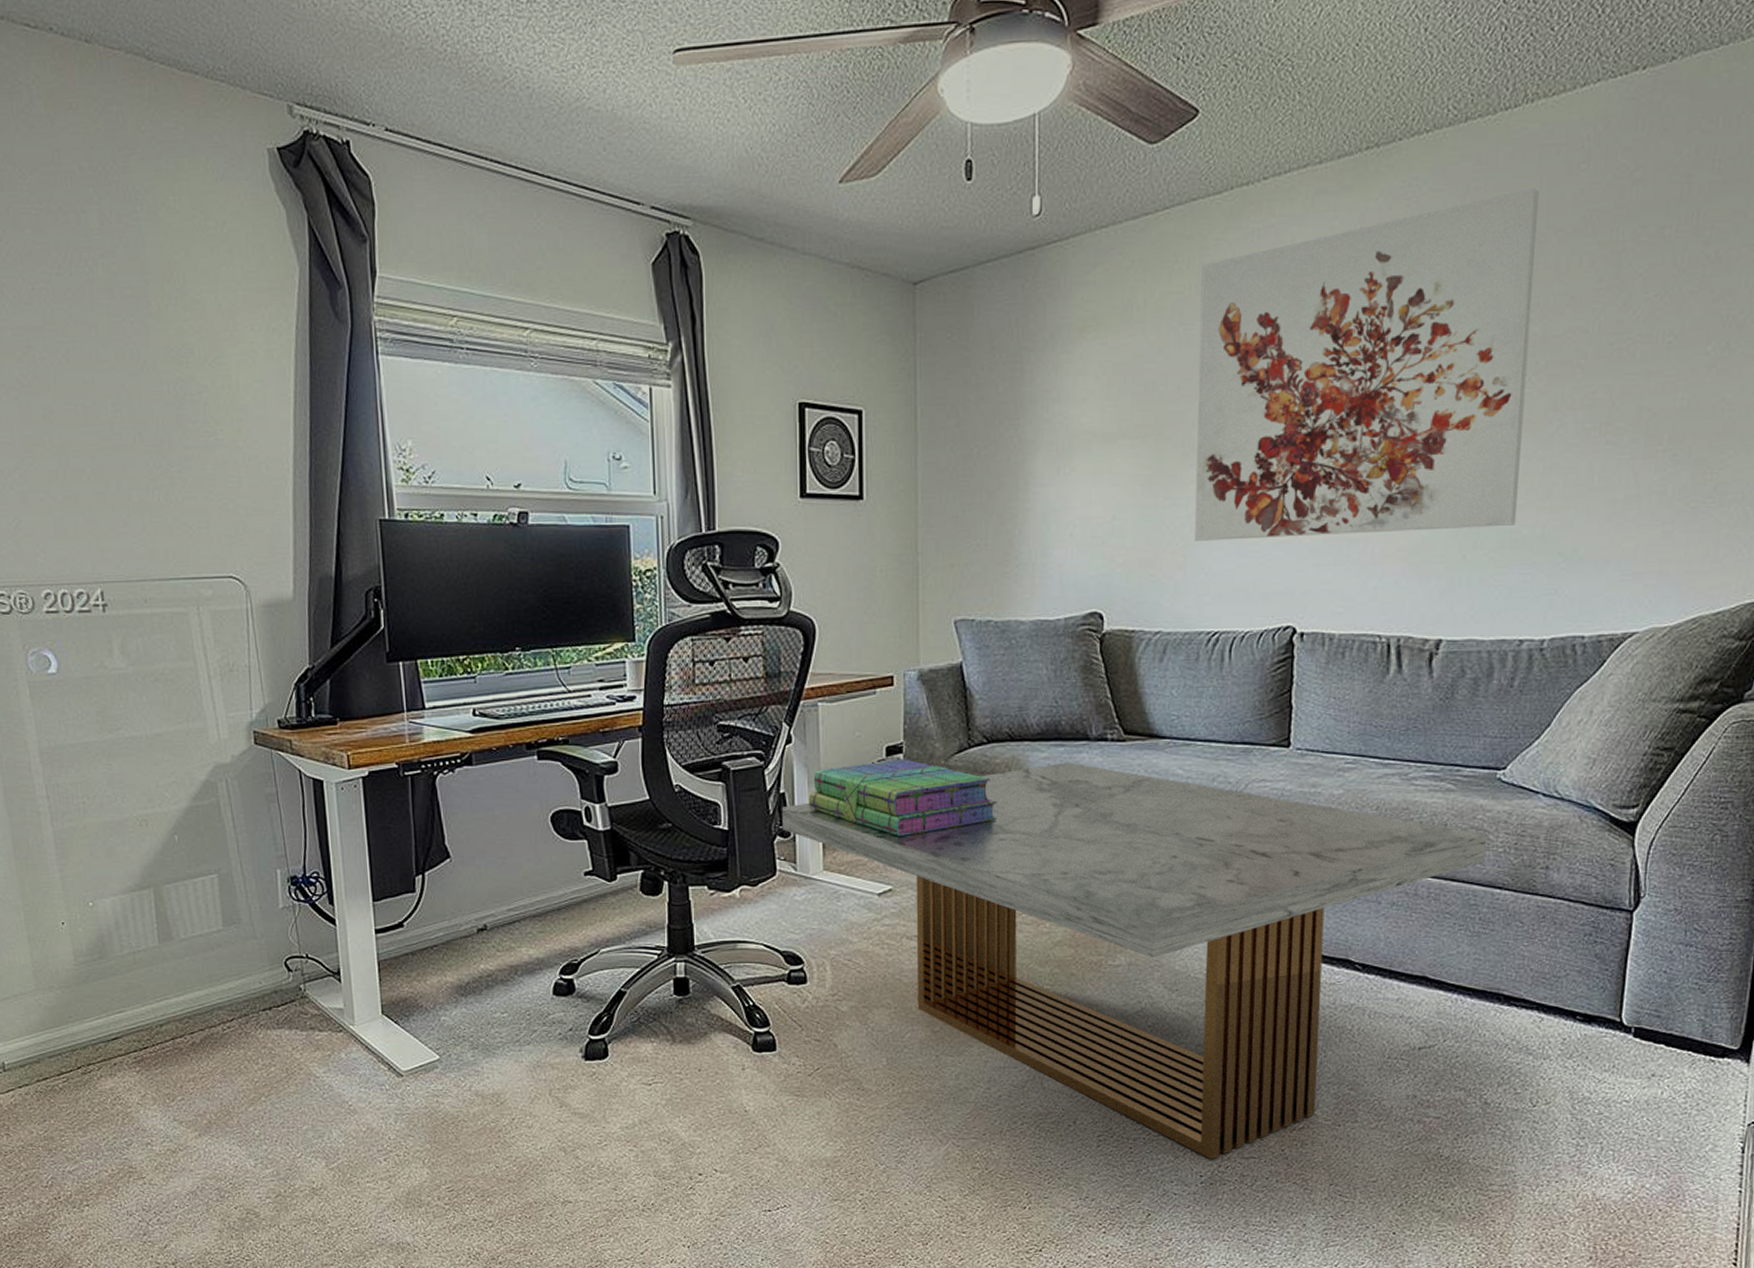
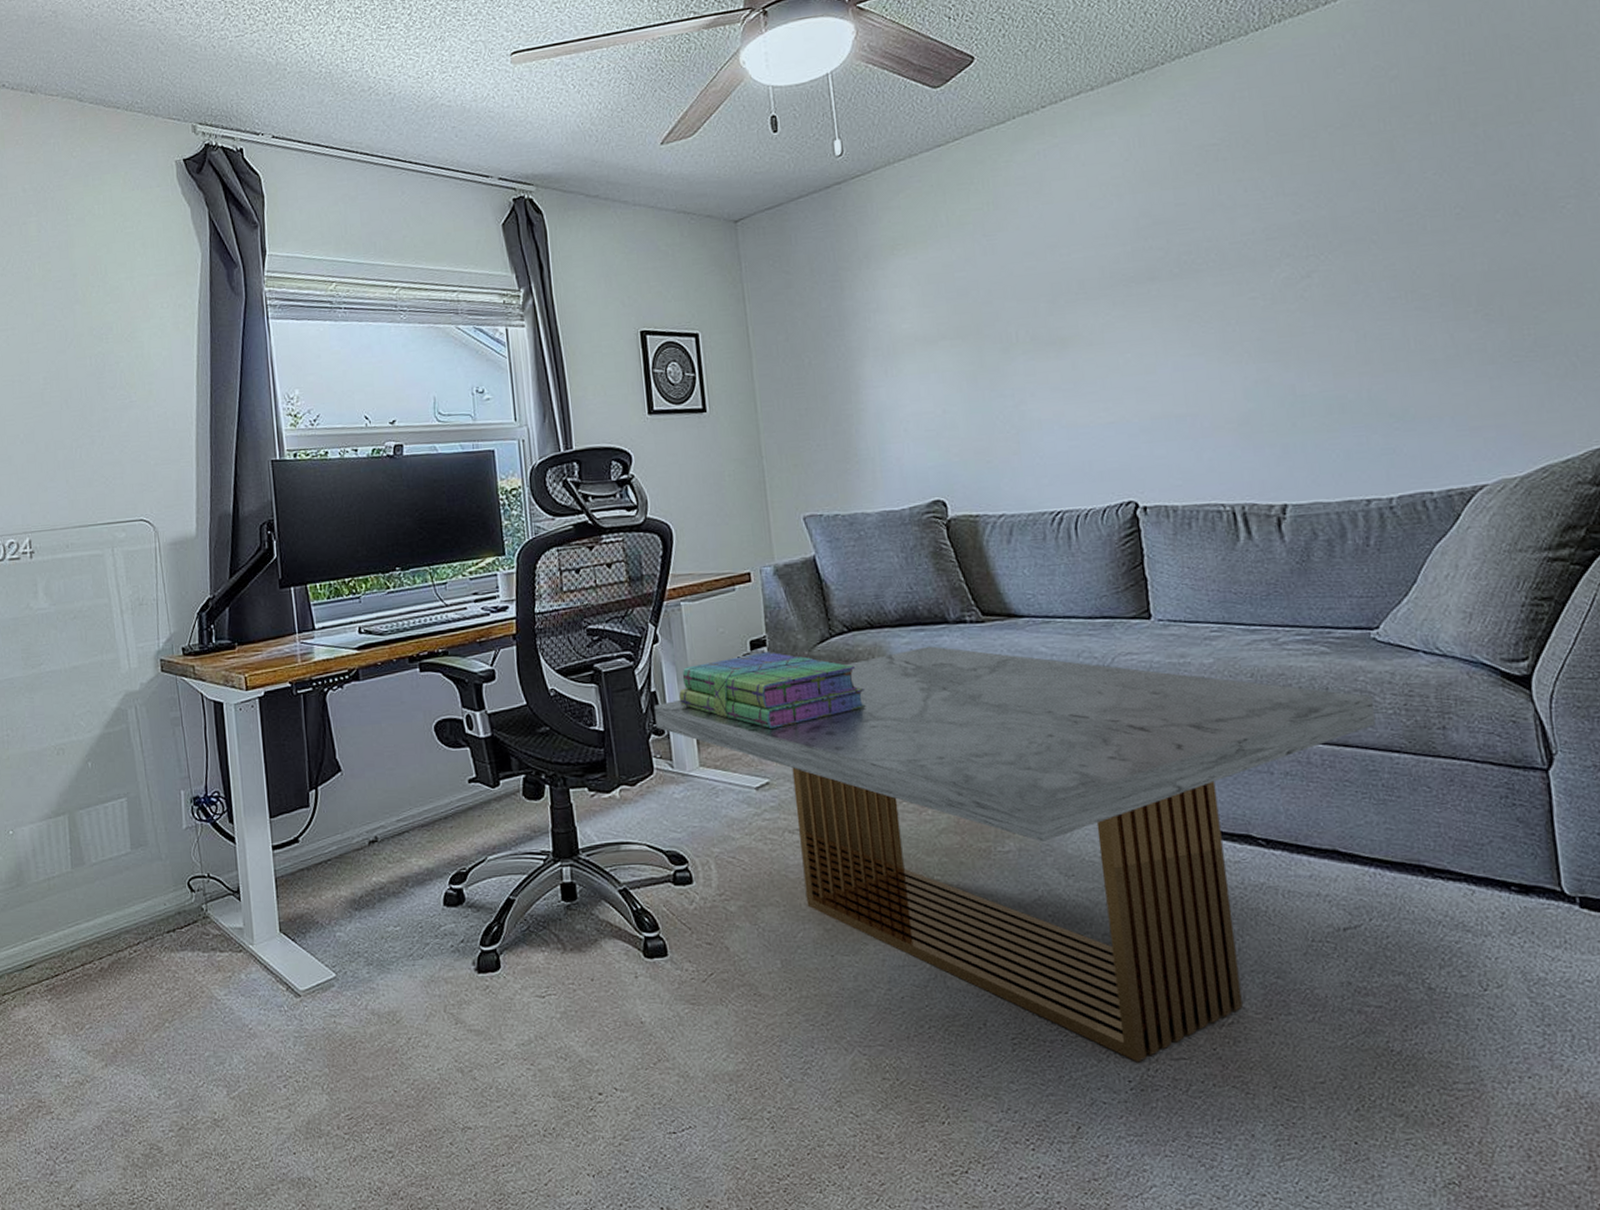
wall art: present [1194,187,1539,541] -> none [996,92,1341,428]

